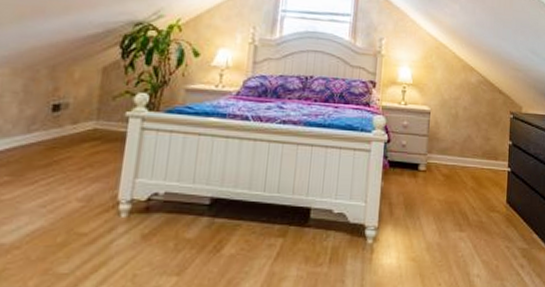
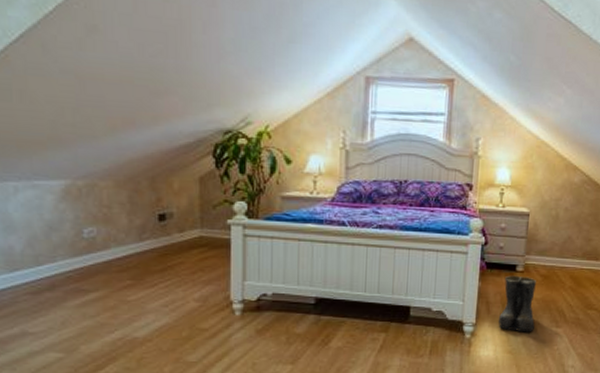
boots: none [402,174,439,237] -> present [499,275,536,332]

